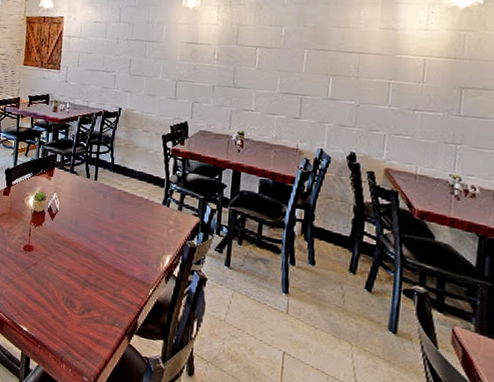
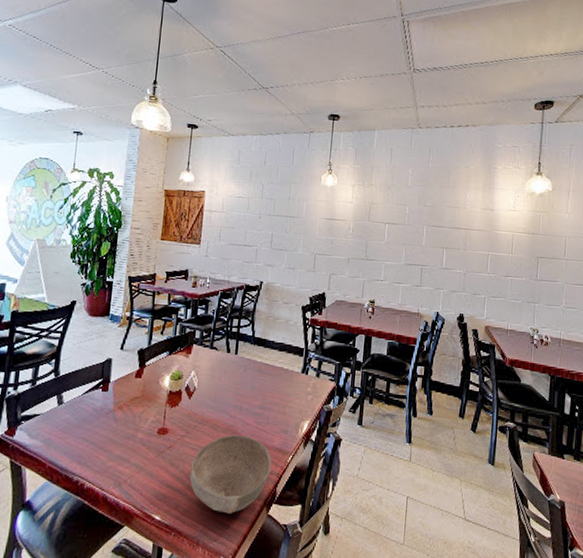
bowl: none [53,259,133,337] -> present [189,435,272,514]

